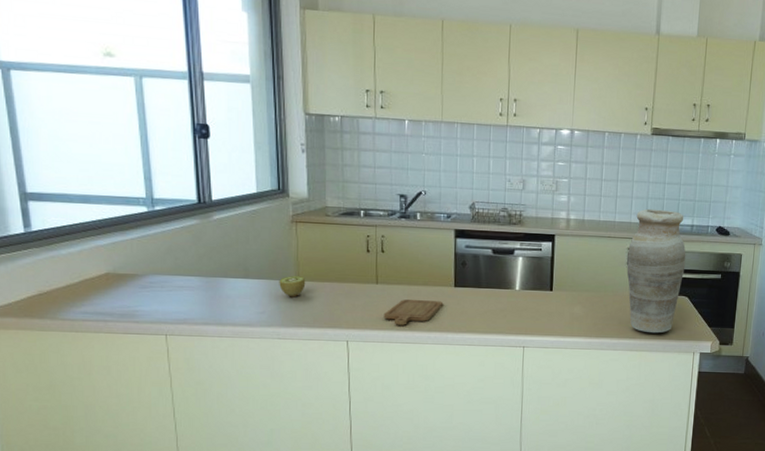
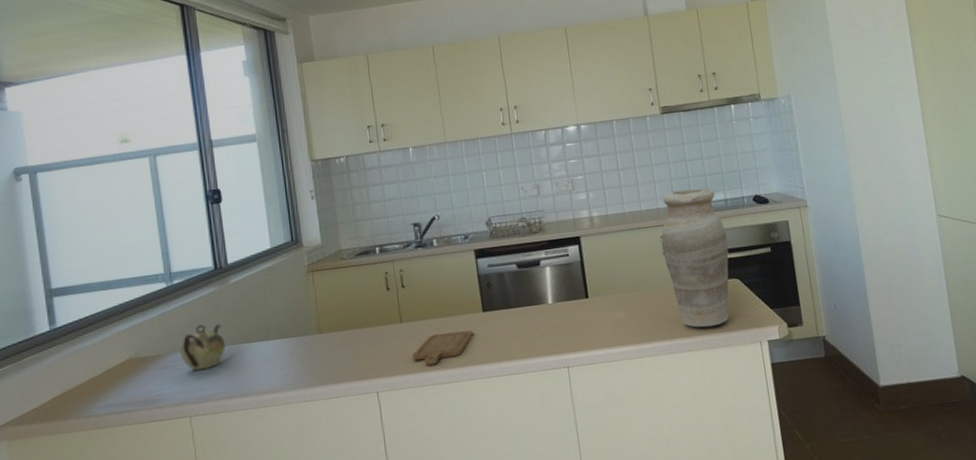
teapot: none [159,253,205,295] -> present [180,323,226,371]
fruit: present [279,276,306,297] -> none [300,328,328,353]

